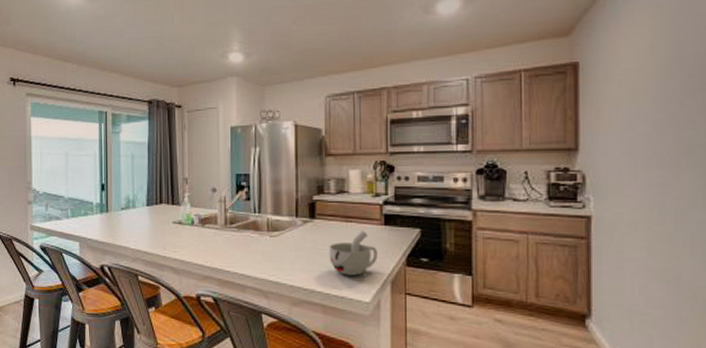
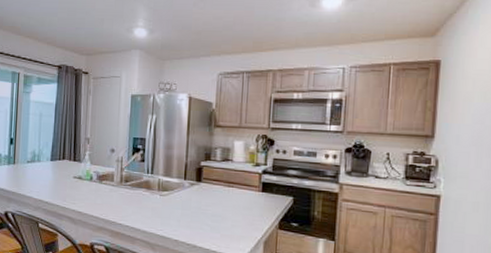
cup: present [329,230,377,276] -> none [211,195,254,235]

